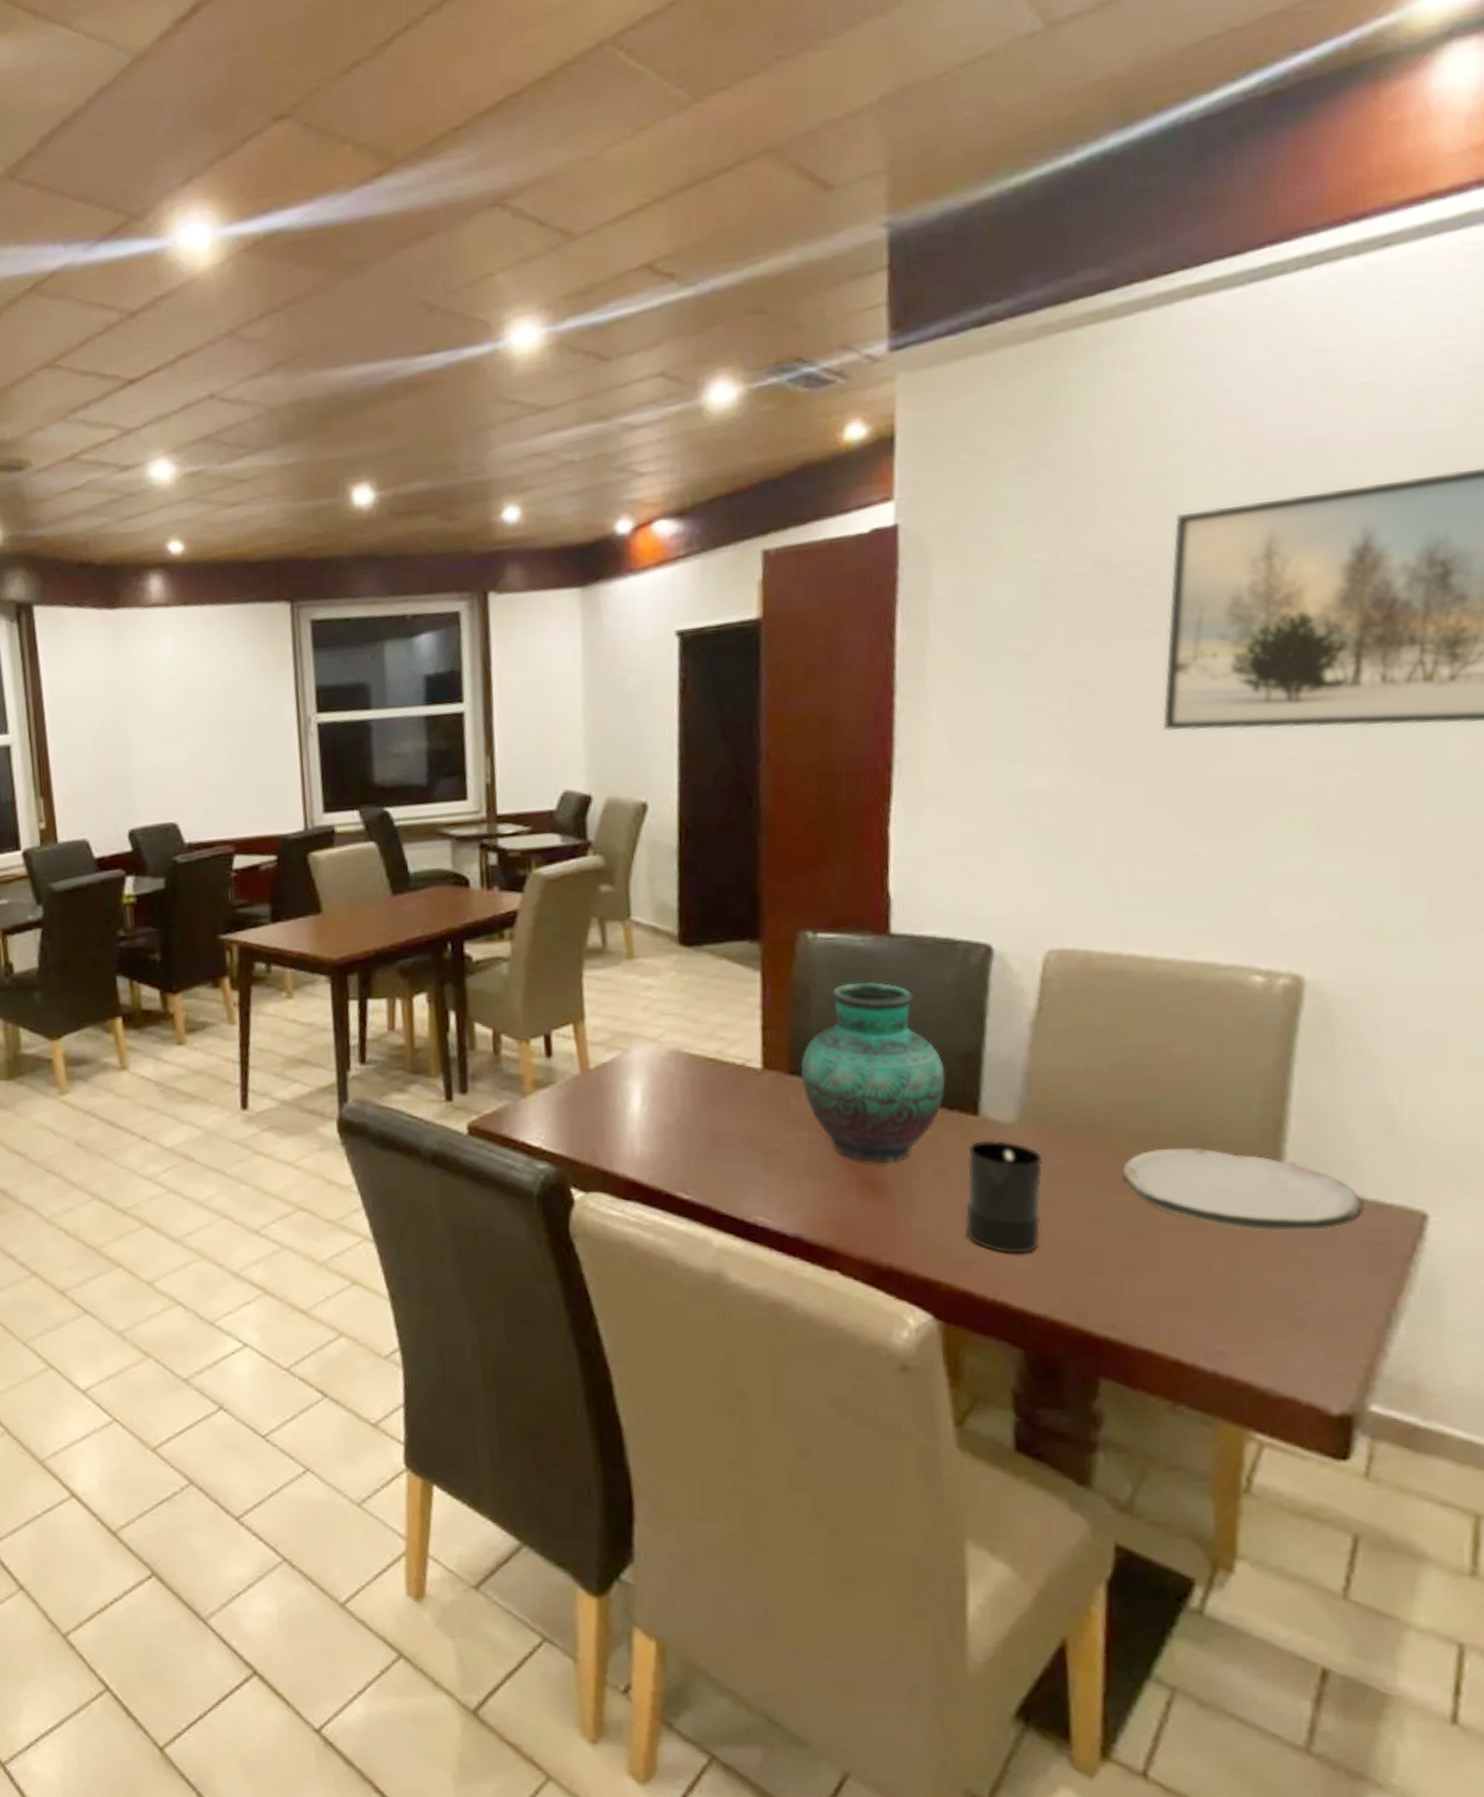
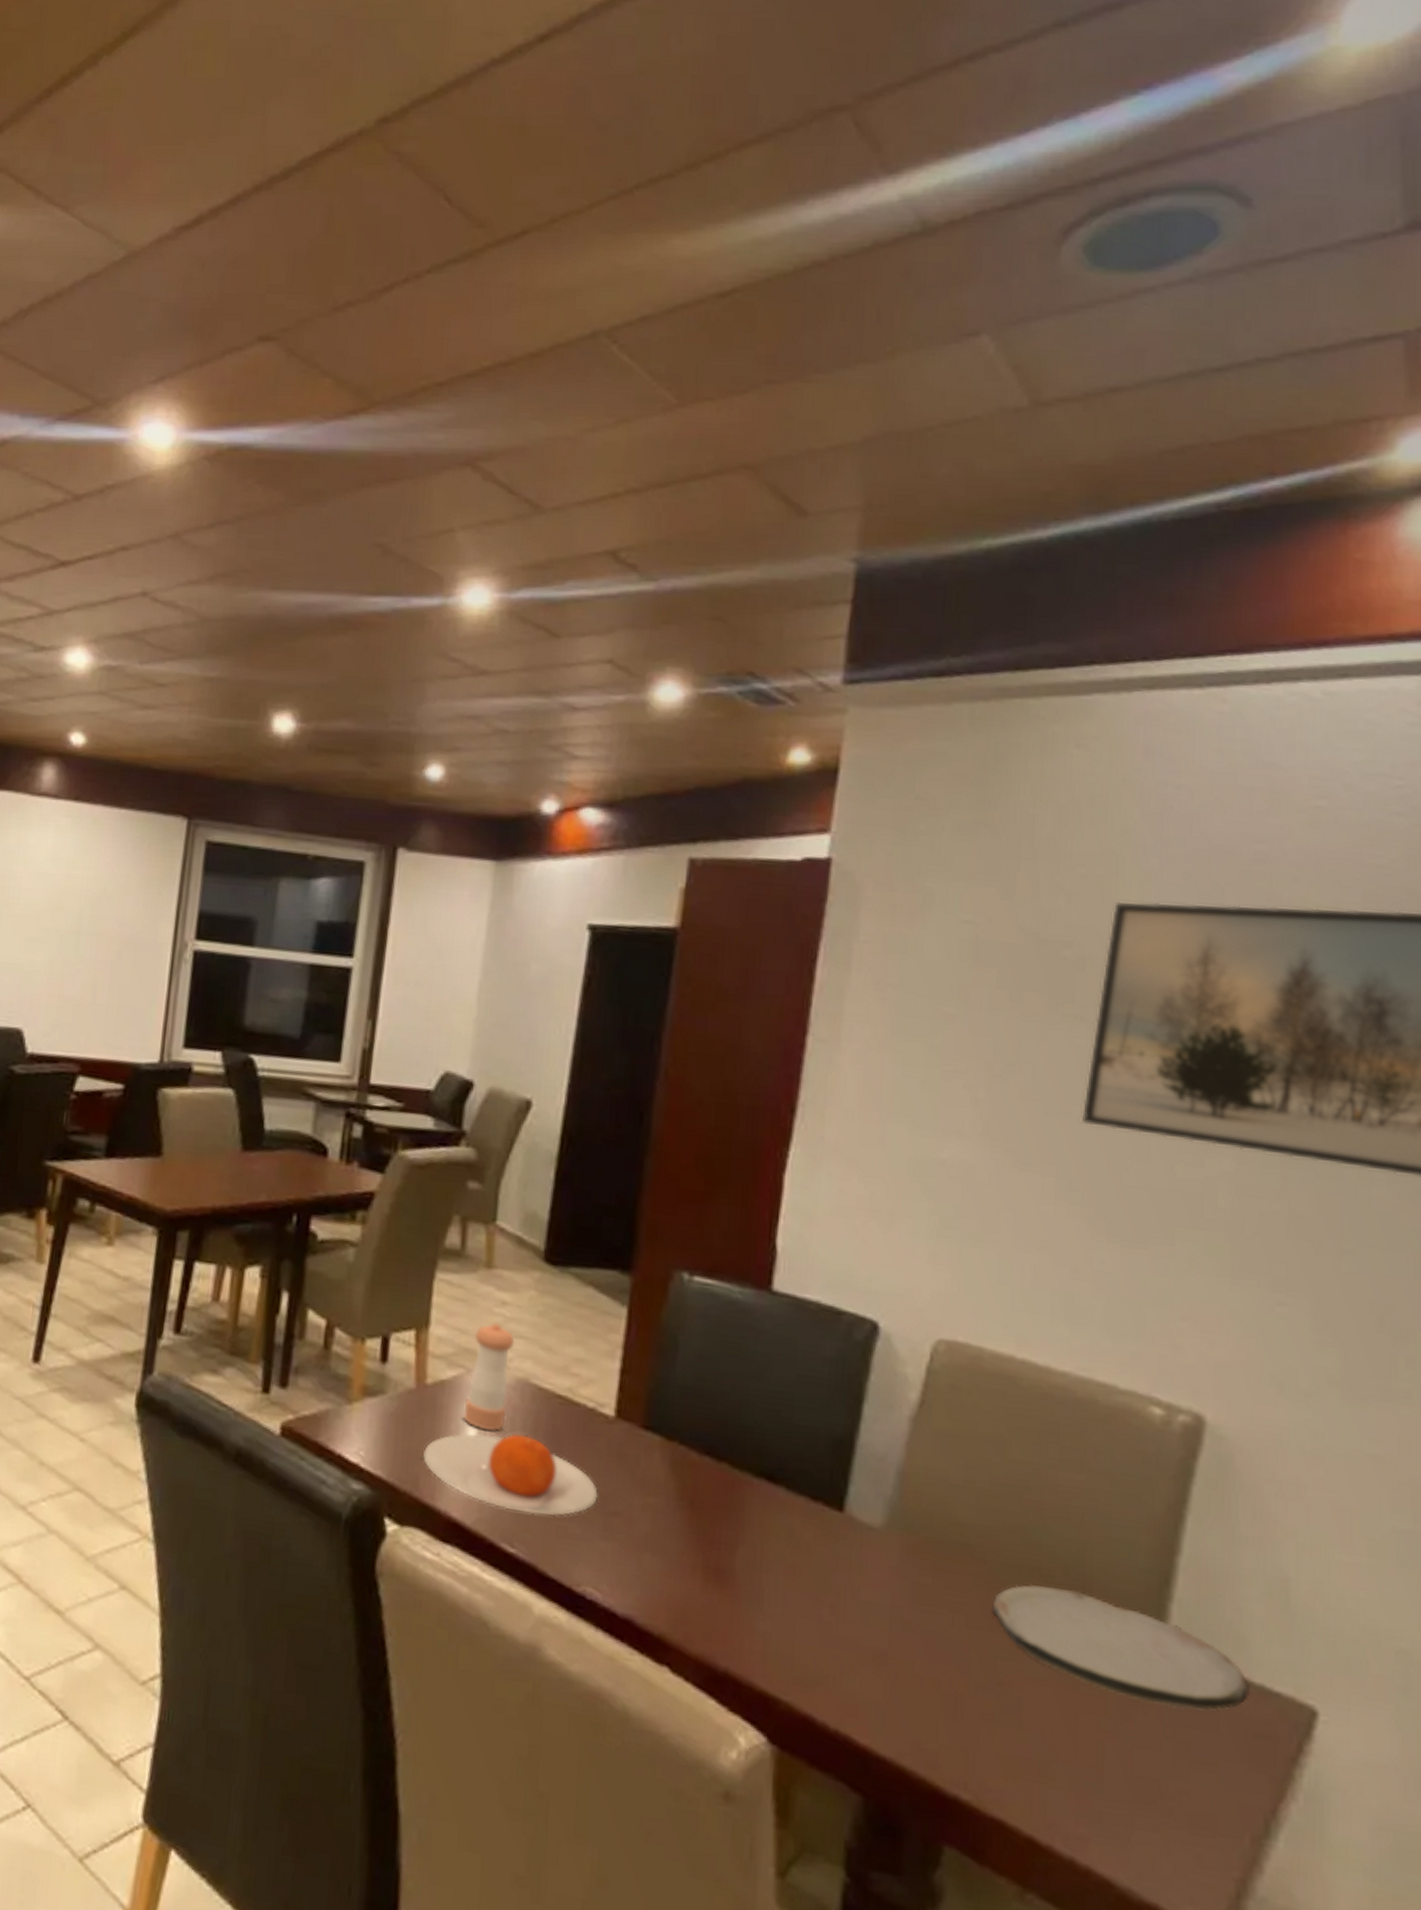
plate: none [596,1097,756,1164] -> present [423,1433,598,1516]
pepper shaker: none [627,1006,665,1099] -> present [463,1323,515,1431]
vase: present [800,982,946,1164] -> none [656,1338,813,1550]
candle: present [965,1140,1044,1254] -> none [814,1541,908,1683]

